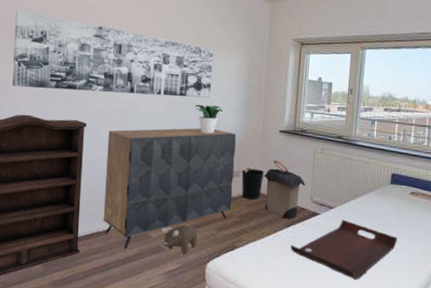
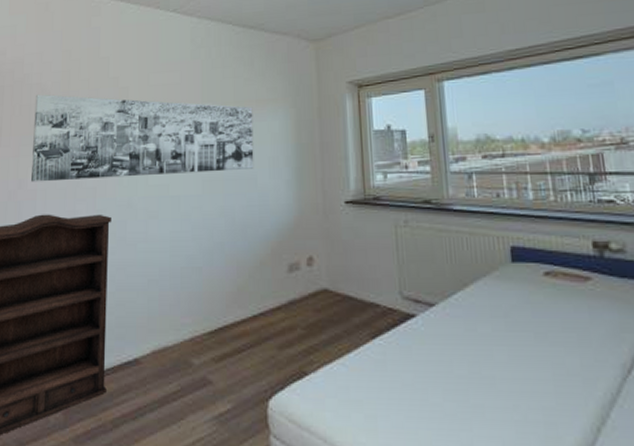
dresser: present [103,128,236,249] -> none [133,209,294,385]
plush toy: present [162,225,198,255] -> none [206,344,253,389]
potted plant: present [195,104,223,134] -> none [236,177,270,215]
wastebasket: present [241,168,265,200] -> none [302,257,333,302]
laundry hamper: present [263,160,306,219] -> none [331,242,391,326]
serving tray: present [290,219,398,279] -> none [381,321,539,417]

